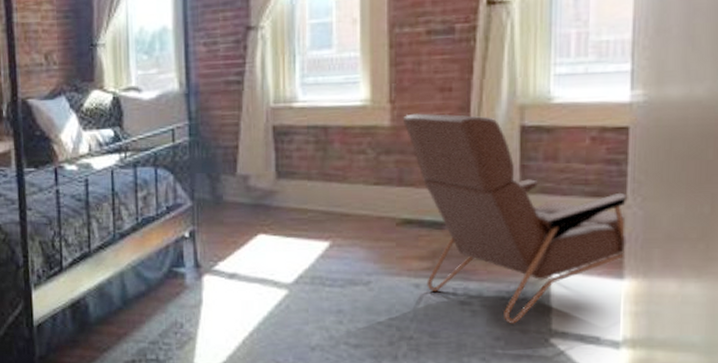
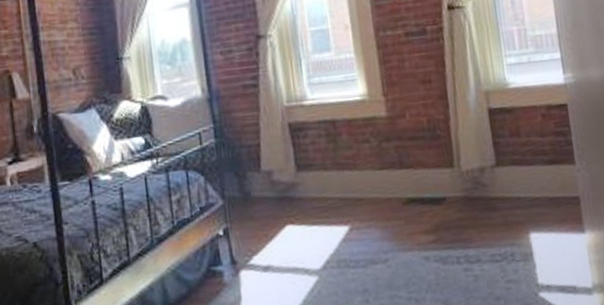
armchair: present [403,113,627,324] -> none [396,102,582,284]

